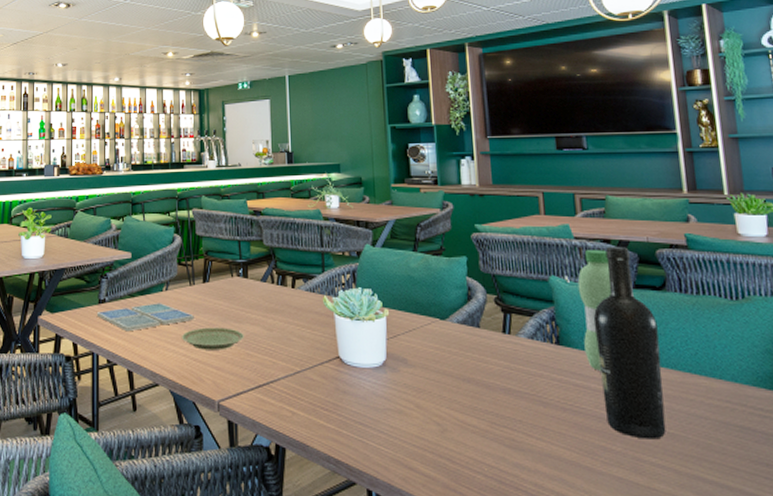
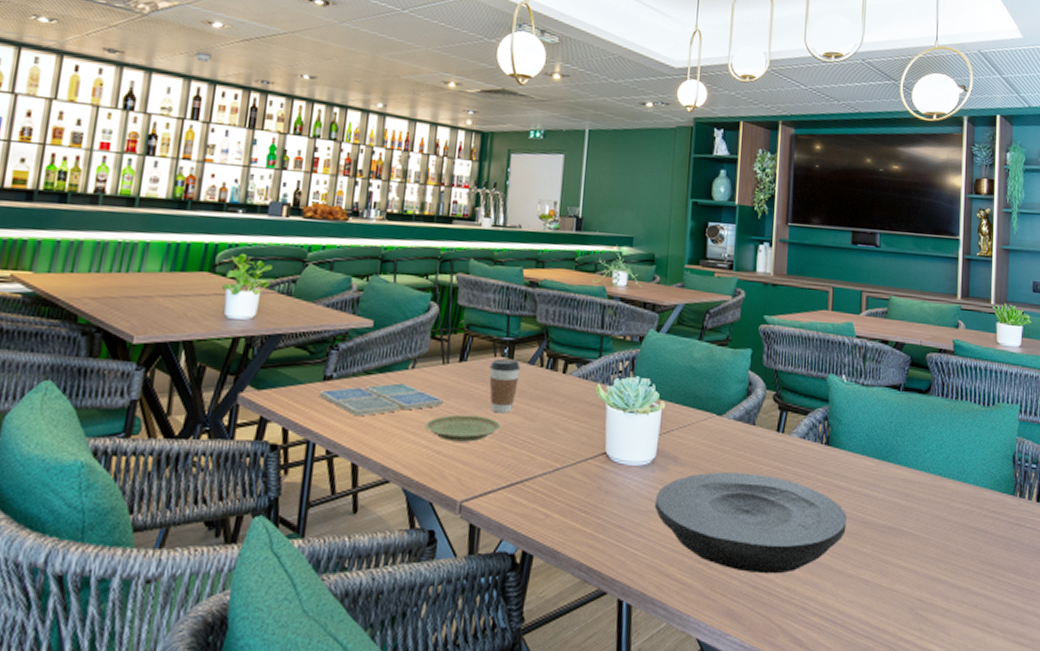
coffee cup: none [229,278,255,325] -> present [489,358,521,414]
plate: none [390,372,590,470] -> present [654,472,847,574]
water bottle: present [577,250,611,371] -> none [851,350,884,473]
wine bottle: present [593,246,666,440] -> none [861,347,918,542]

